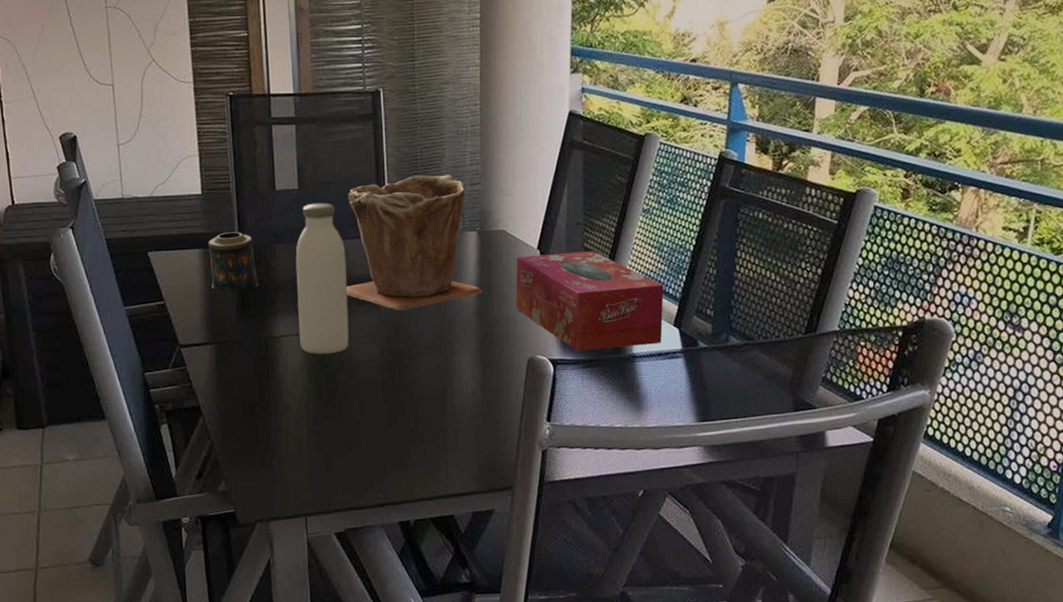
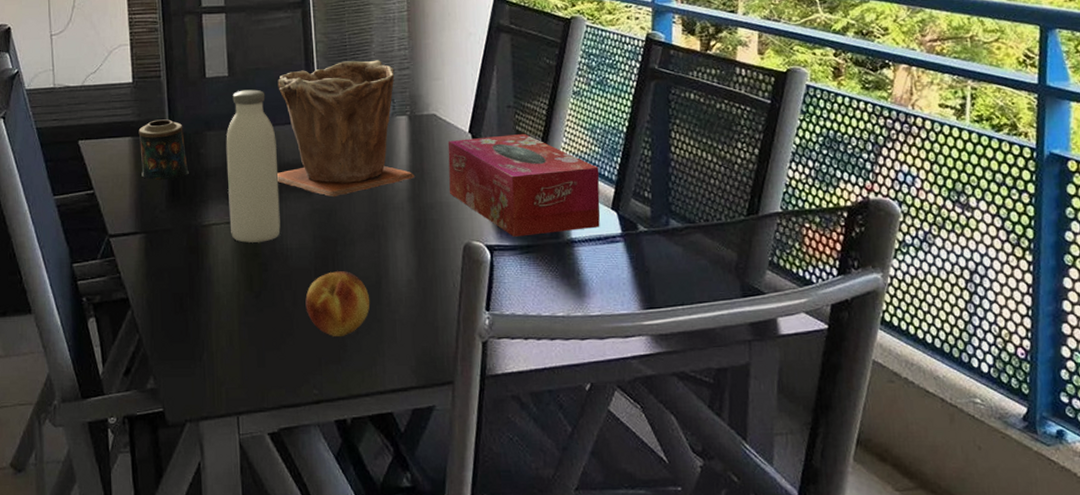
fruit: none [372,382,435,445] -> present [305,271,370,338]

